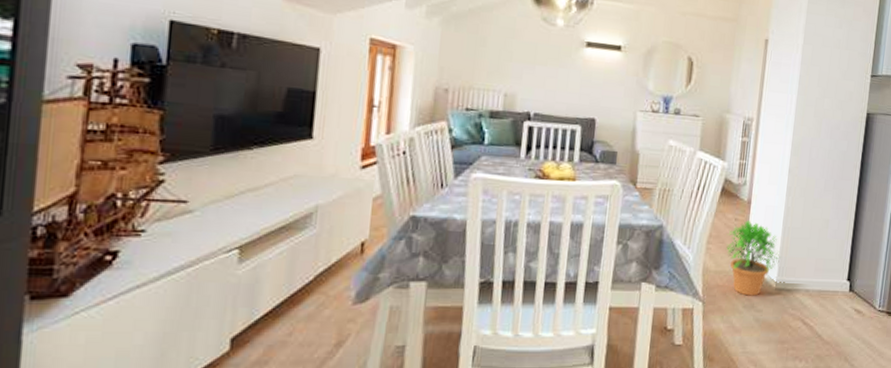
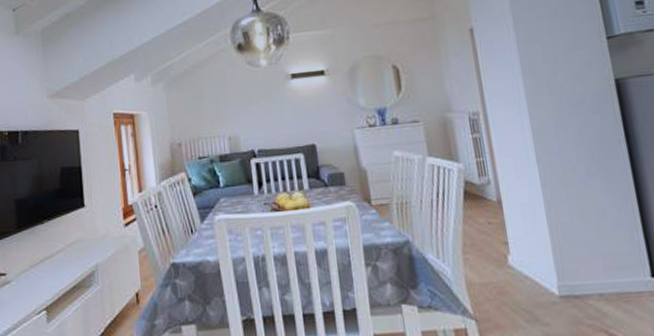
potted plant: present [726,221,780,296] -> none [485,222,555,308]

